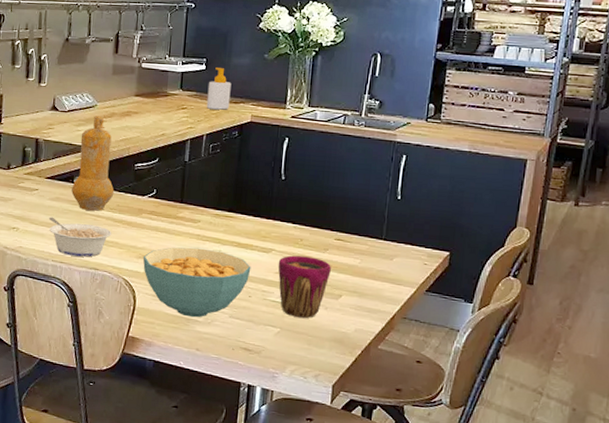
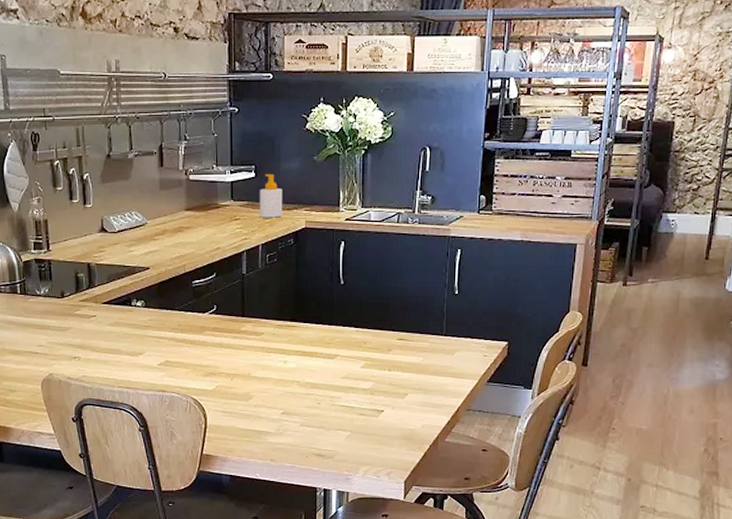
legume: present [48,217,112,257] -> none [109,342,176,380]
pepper mill: present [71,115,114,211] -> none [130,234,174,332]
cereal bowl: present [142,247,251,318] -> none [209,360,318,430]
cup: present [278,255,331,319] -> none [343,359,395,420]

